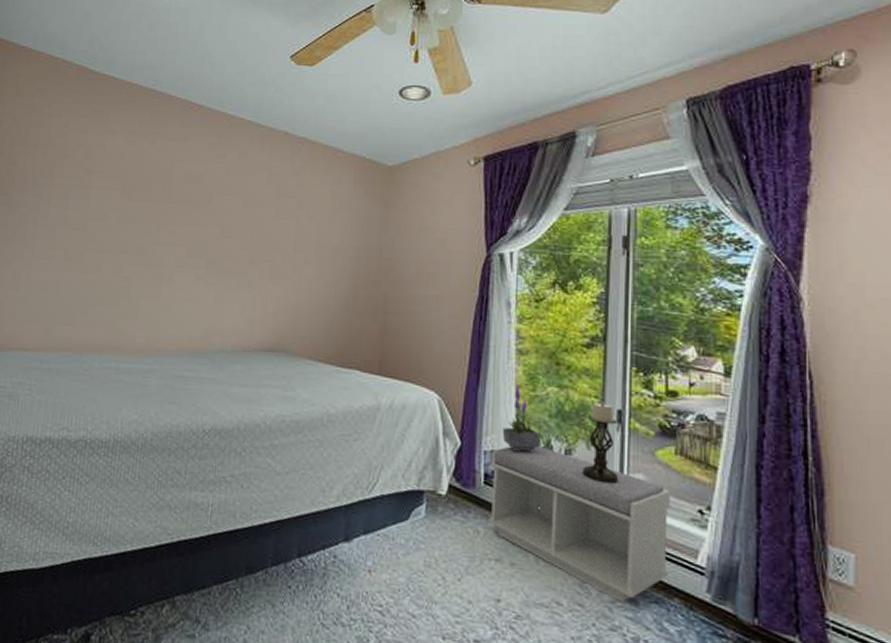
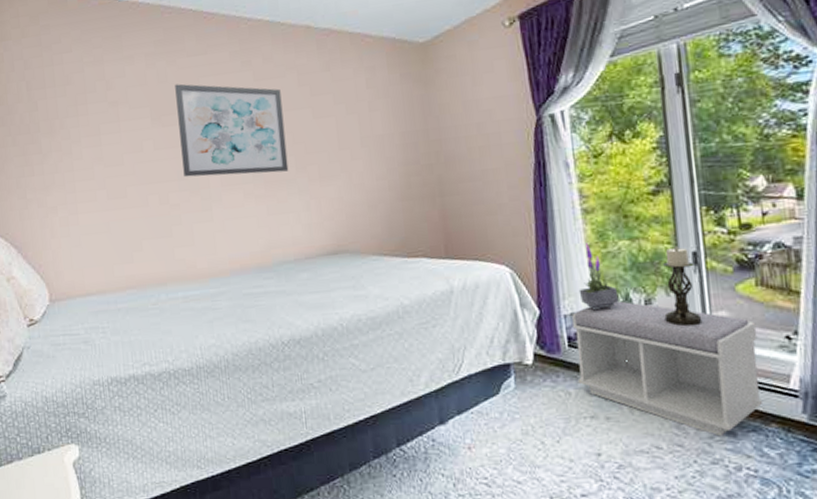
wall art: none [141,164,249,264] -> present [175,83,289,178]

